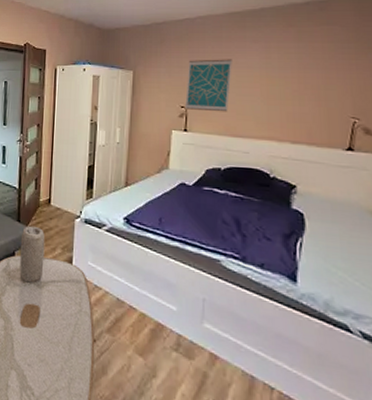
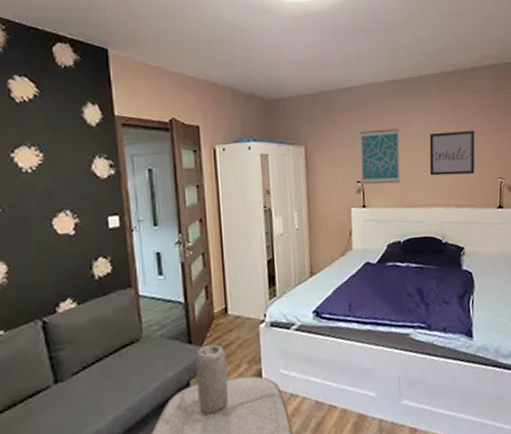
wall art: none [262,64,325,111] -> present [429,130,475,176]

